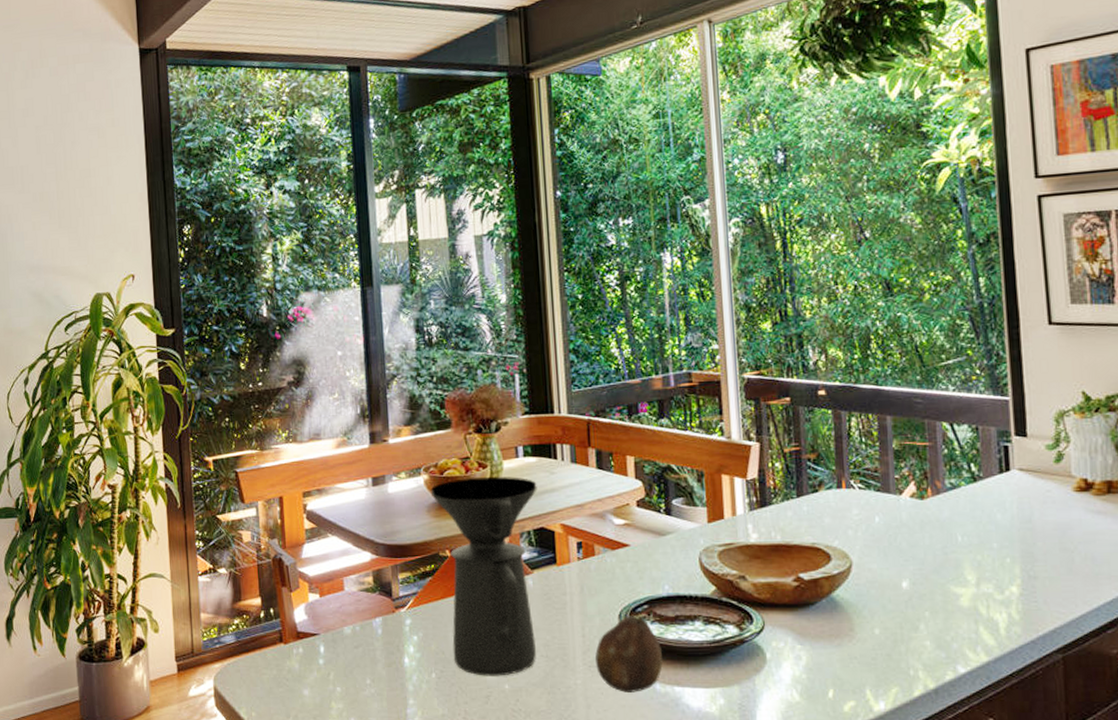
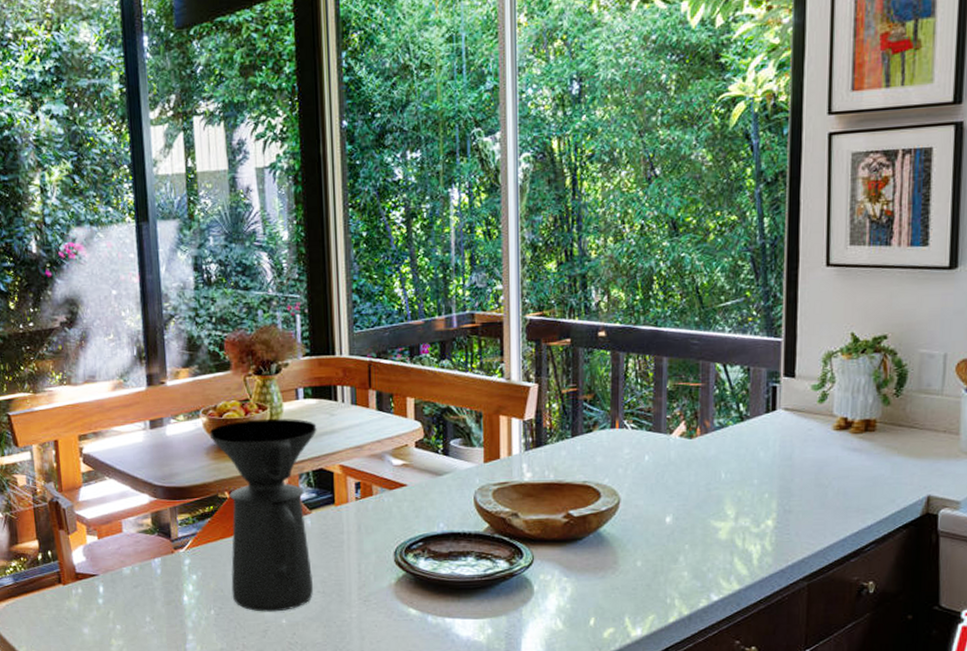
fruit: present [595,616,663,692] -> none [371,552,435,624]

